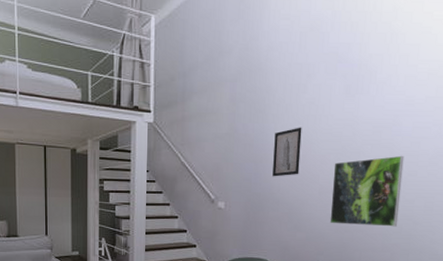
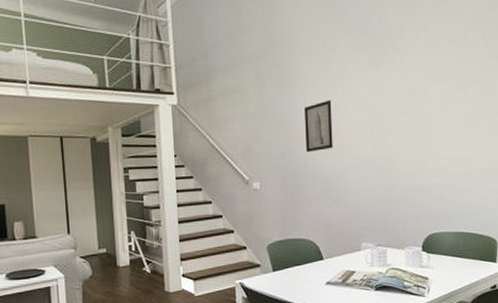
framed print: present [329,155,404,227] -> none [367,121,438,197]

